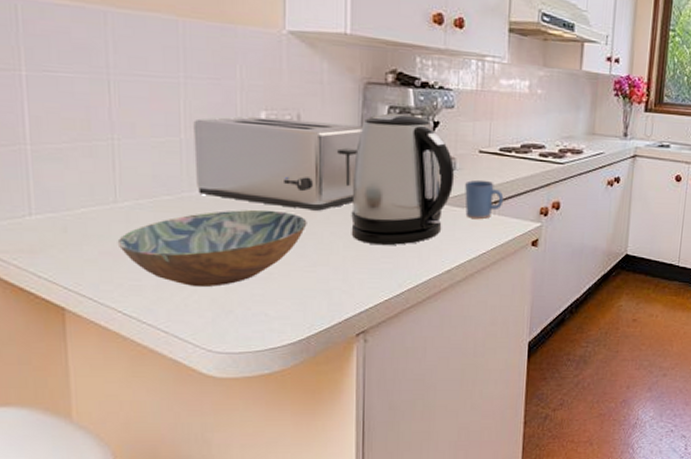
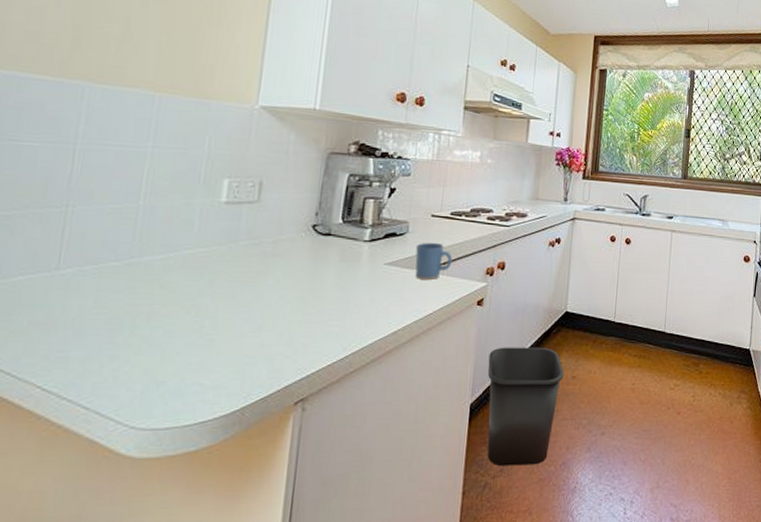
bowl: present [117,209,307,287] -> none [51,274,257,356]
toaster: present [193,116,363,211] -> none [147,183,322,275]
kettle: present [351,112,455,246] -> none [300,180,407,308]
waste bin: none [544,288,625,401] -> present [487,347,564,467]

